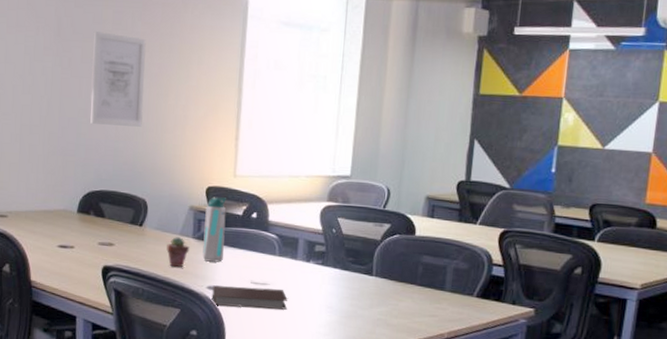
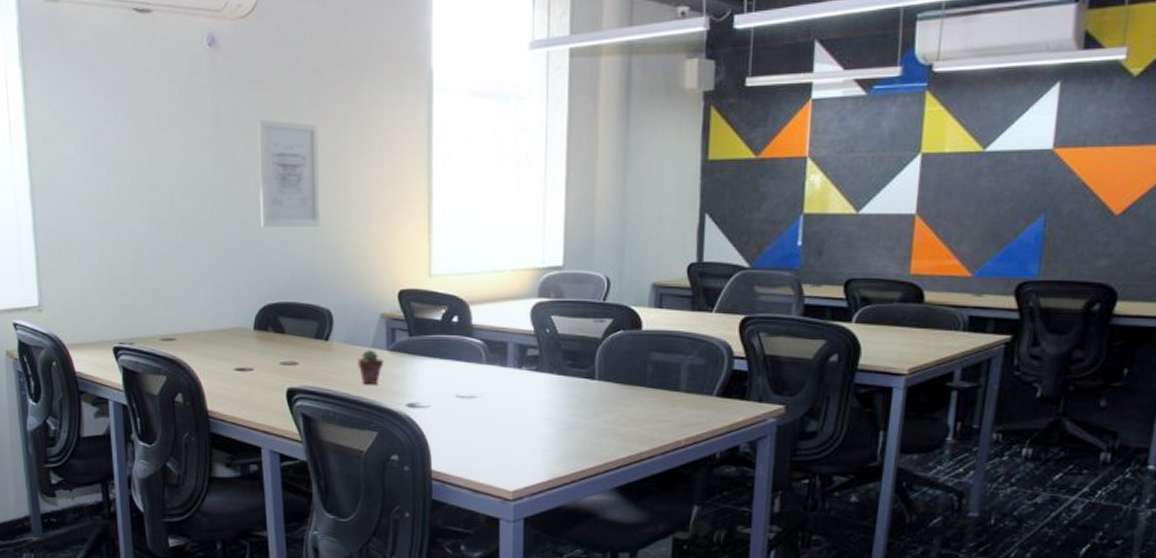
water bottle: present [202,197,227,263] -> none [399,301,423,376]
notebook: present [211,285,288,310] -> none [412,401,499,426]

